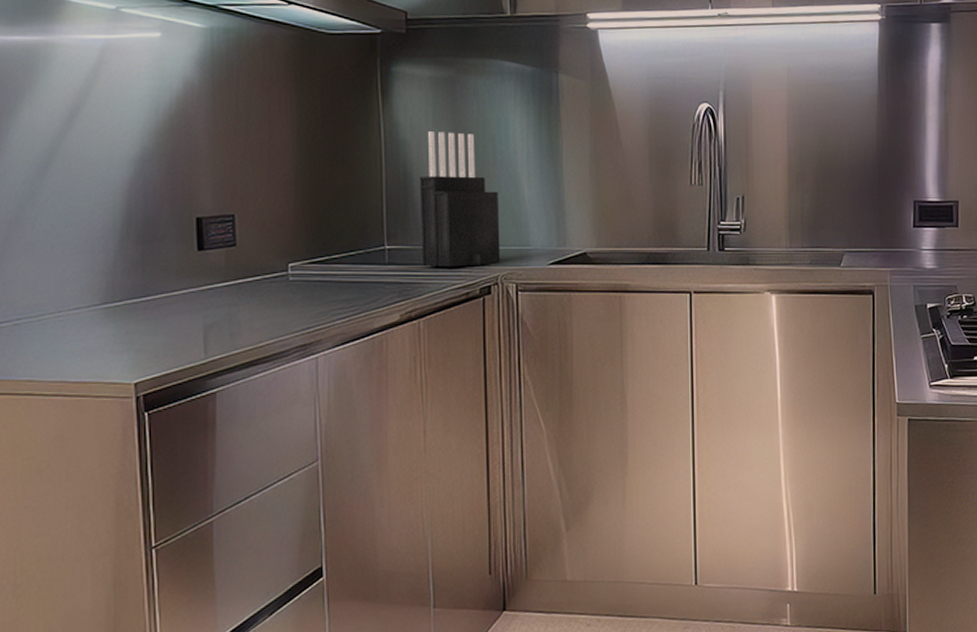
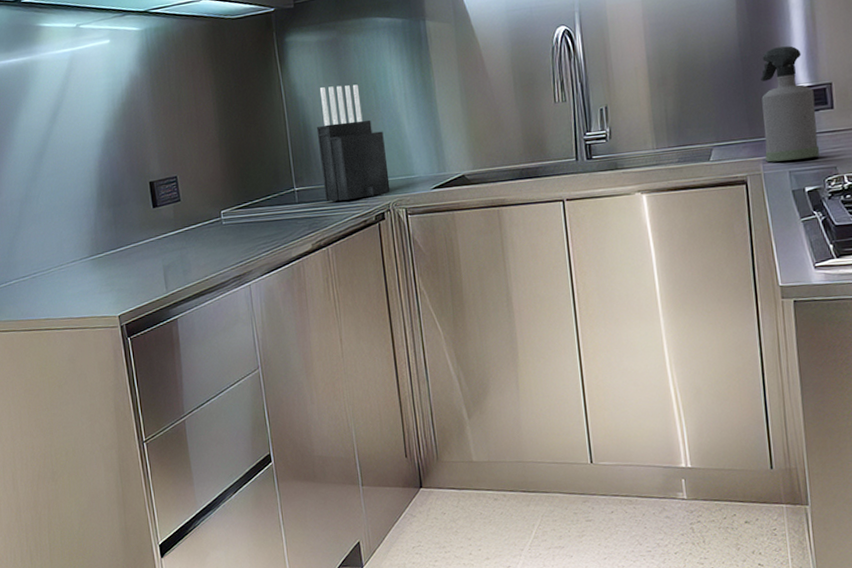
spray bottle: none [893,158,943,275] -> present [761,46,820,162]

